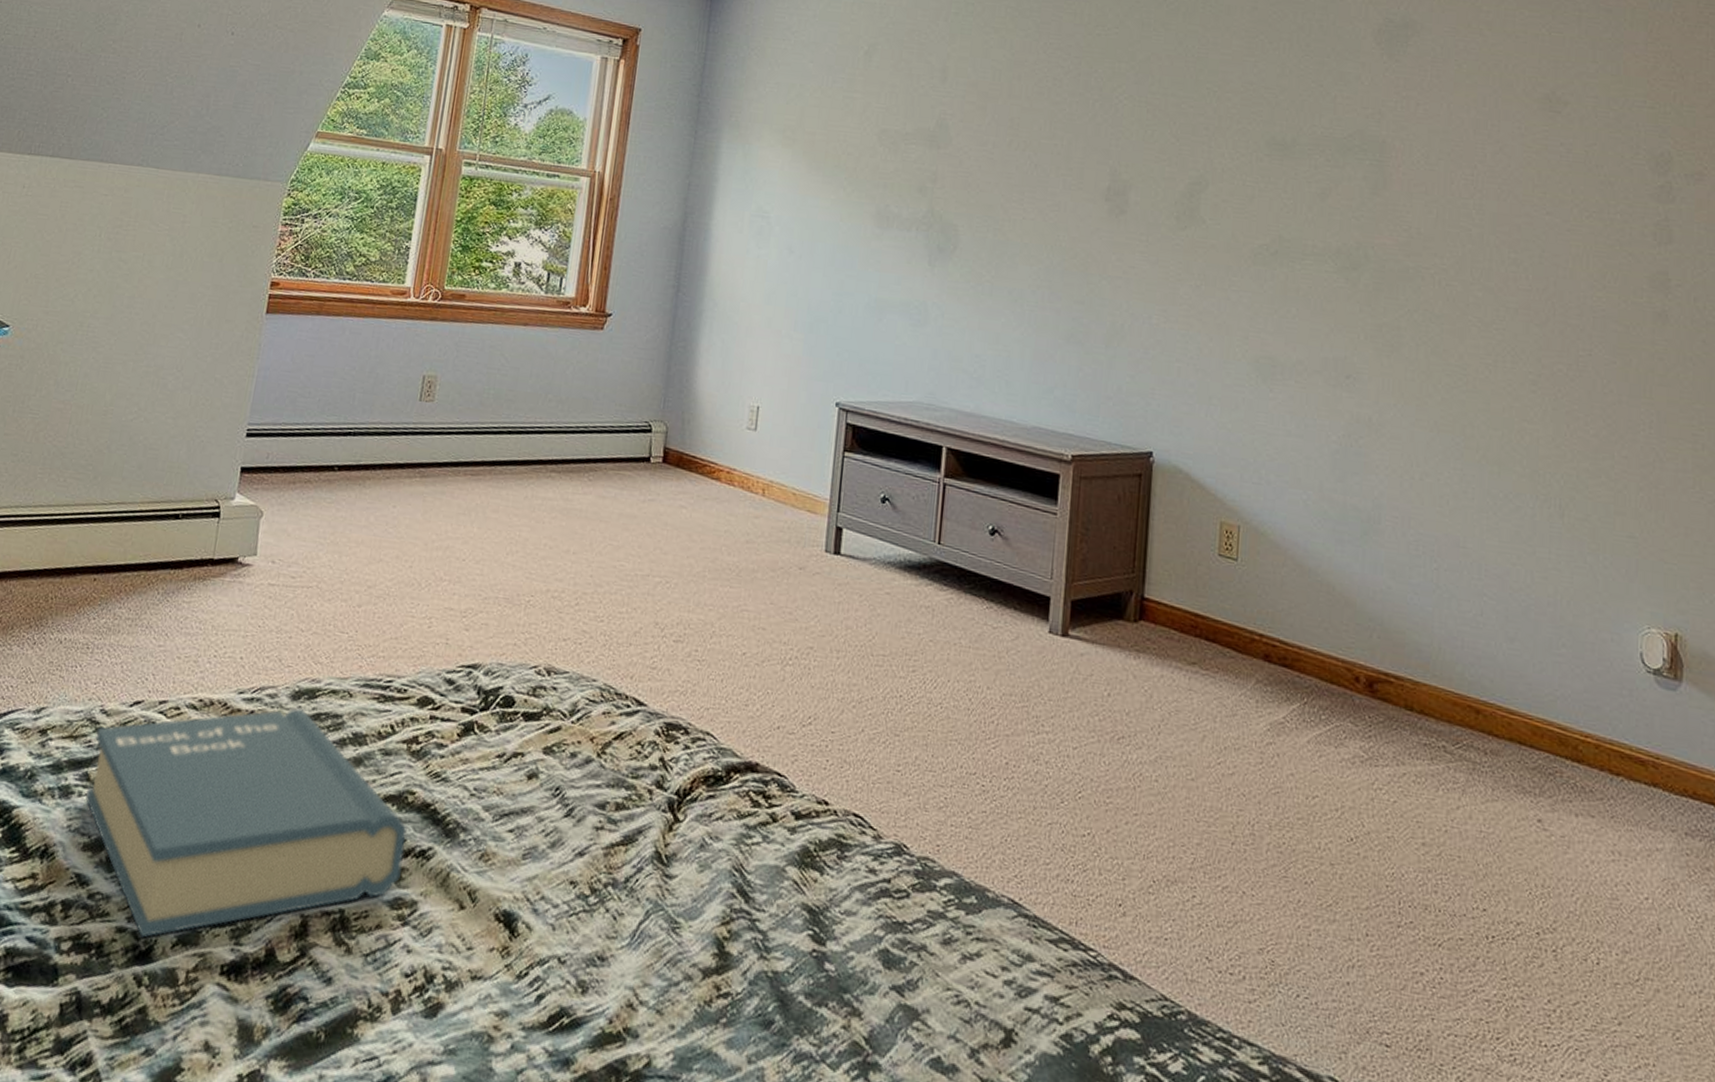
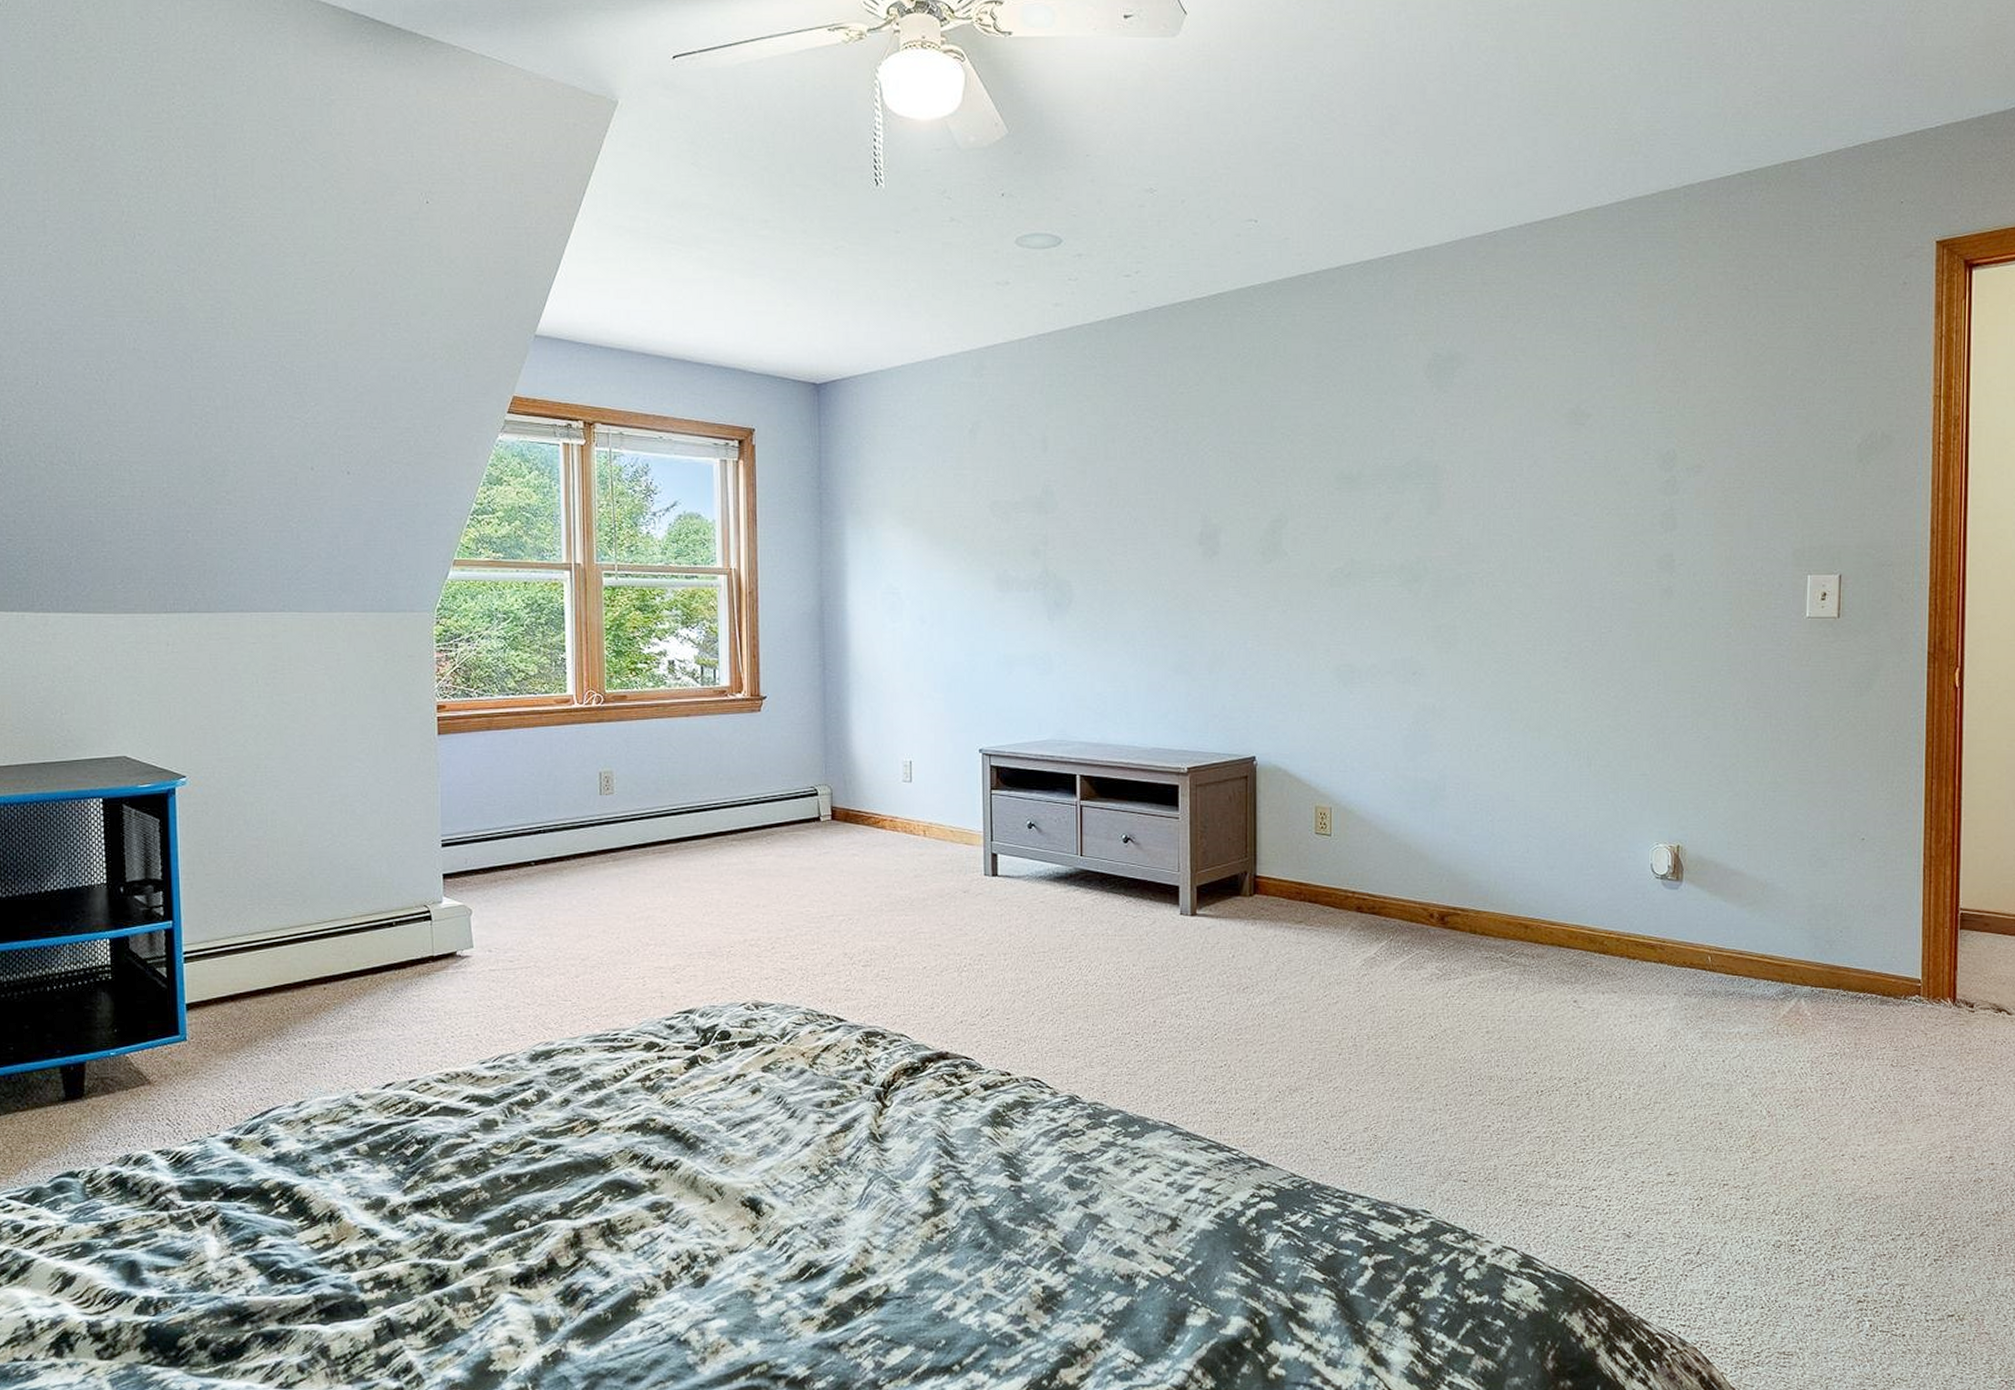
book: present [86,708,407,938] -> none [356,1068,654,1268]

